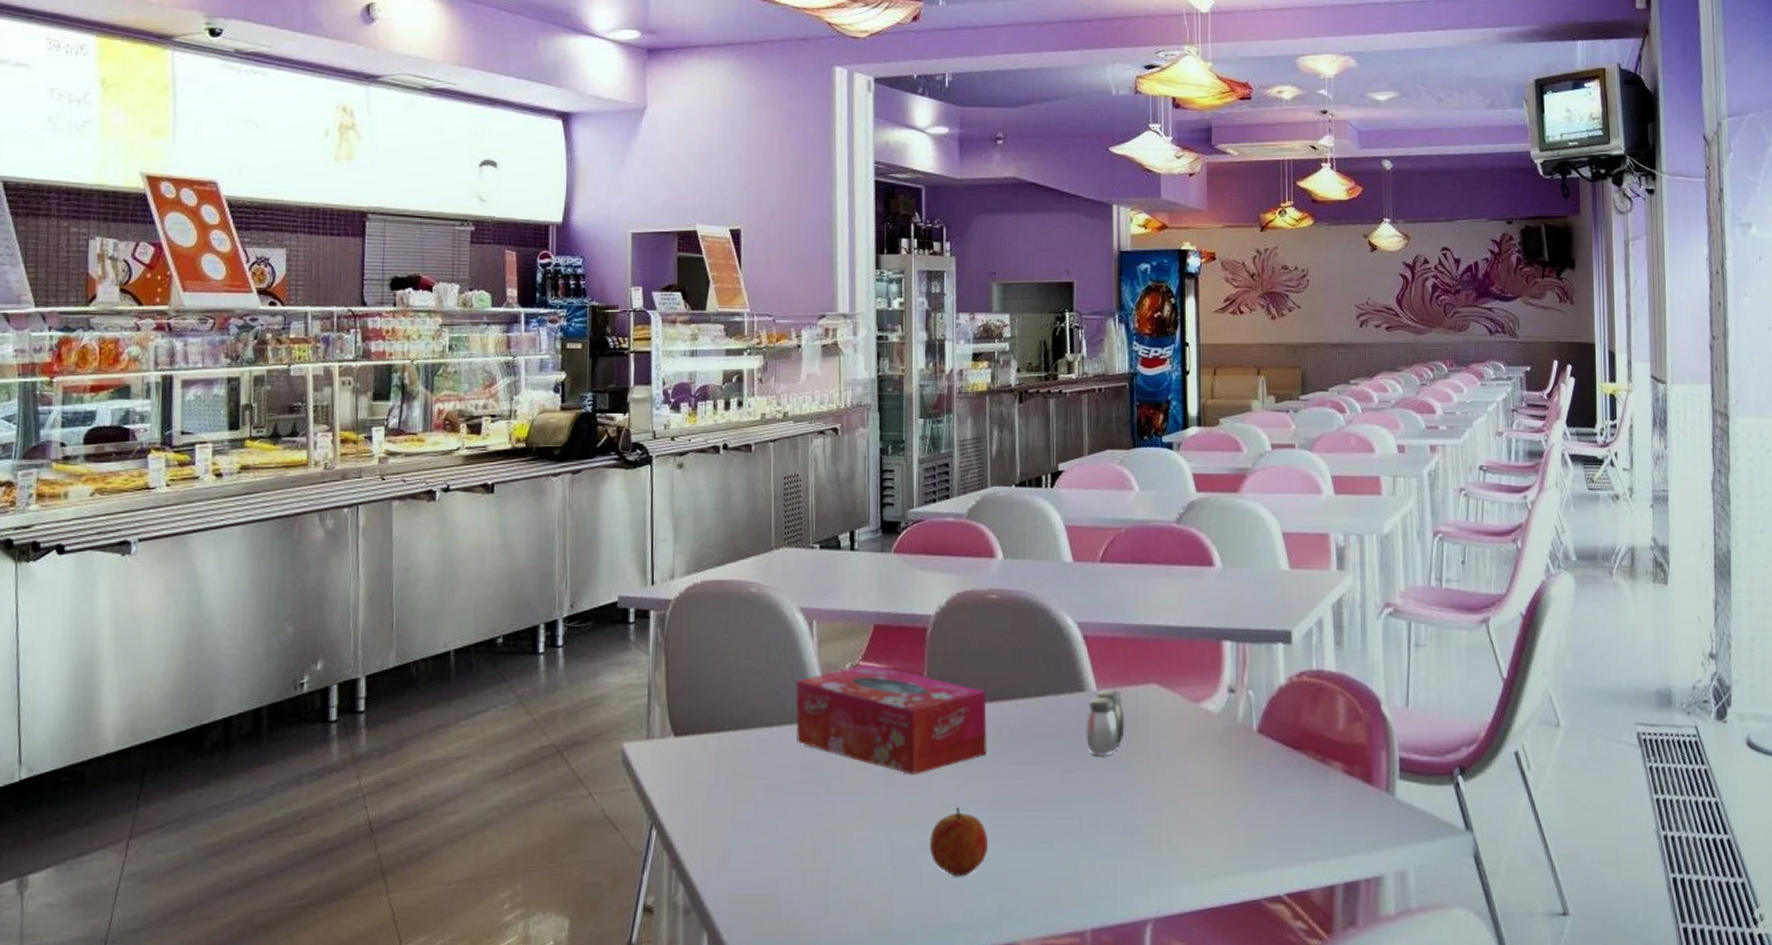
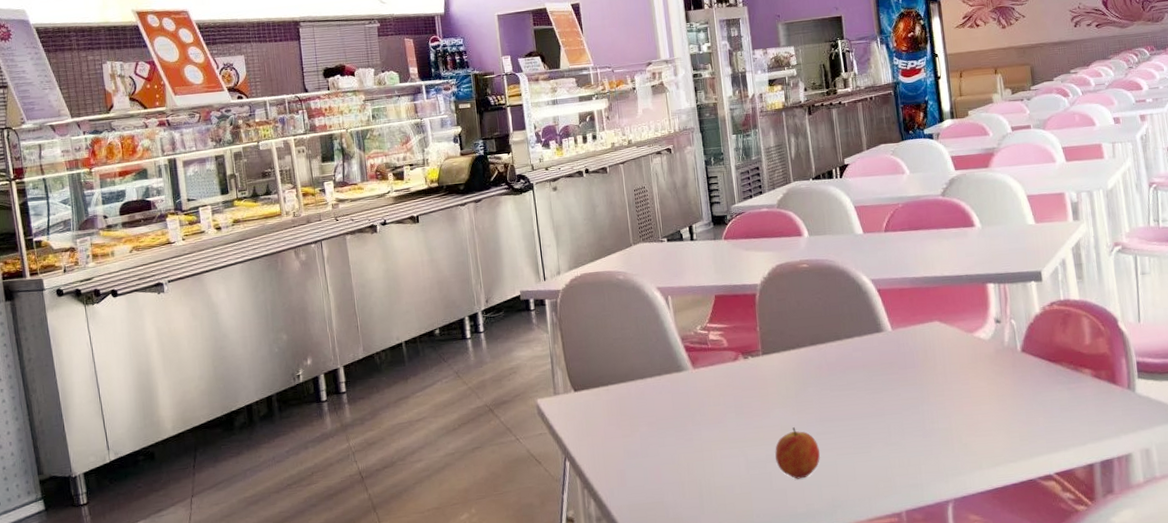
tissue box: present [795,664,987,775] -> none [661,325,812,406]
salt and pepper shaker: present [1086,689,1125,756] -> none [886,328,917,380]

